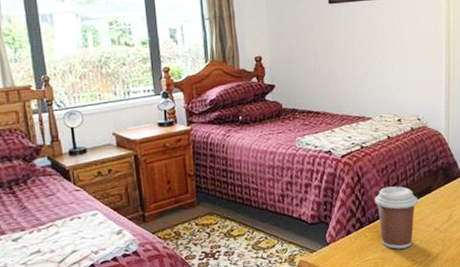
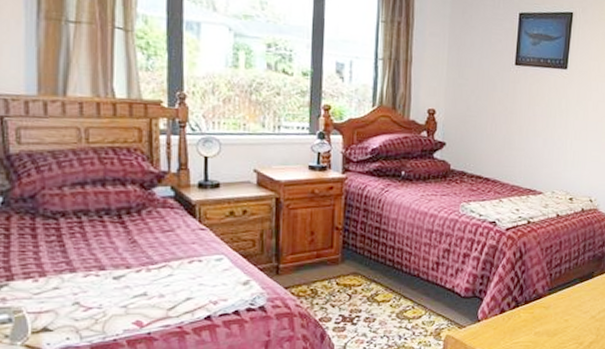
coffee cup: present [375,186,418,249] -> none [534,267,579,334]

